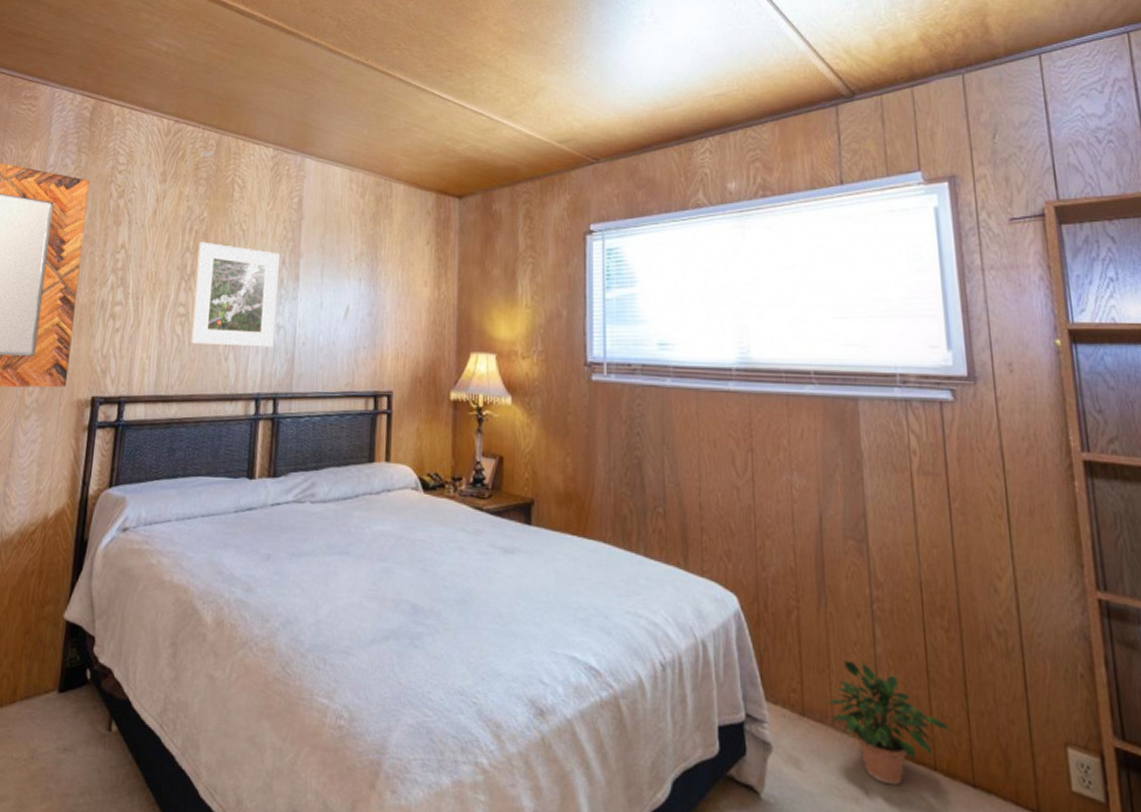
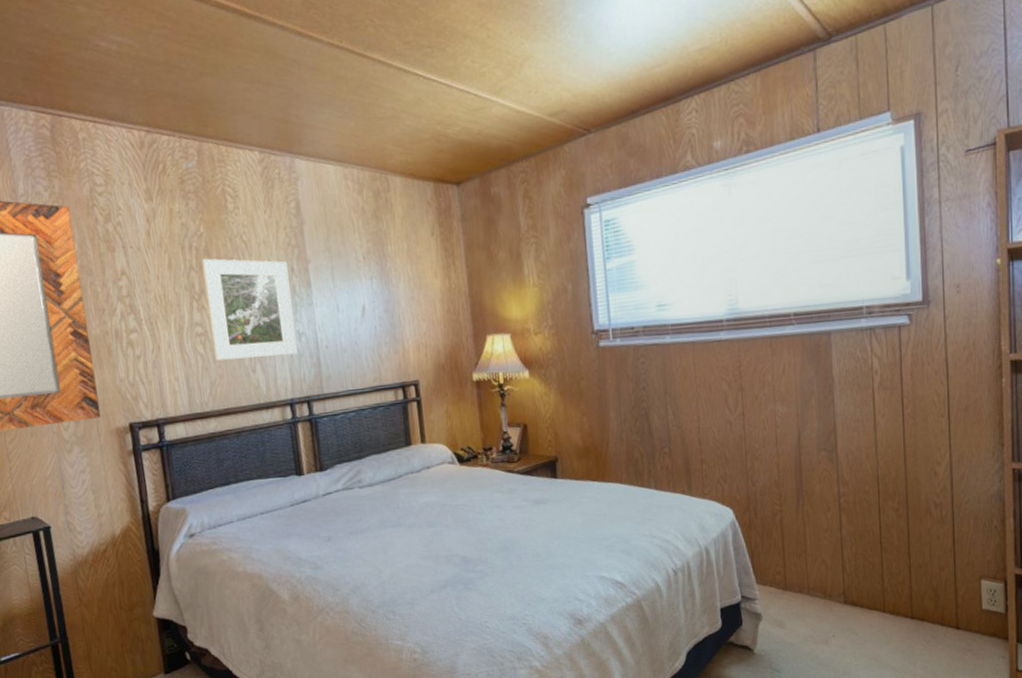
potted plant: present [825,661,951,786] -> none [802,544,897,628]

